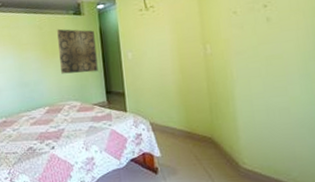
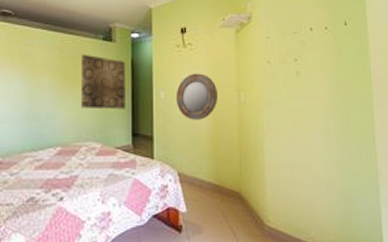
home mirror: none [142,32,184,75] -> present [175,73,218,120]

